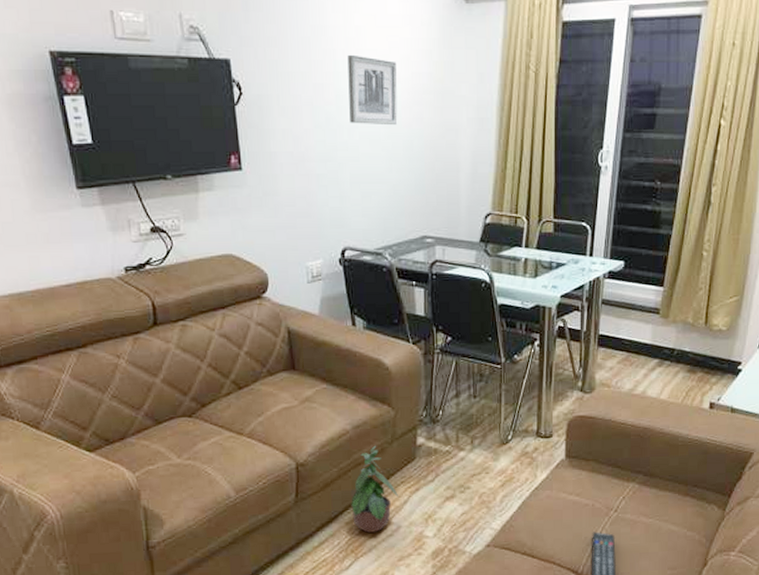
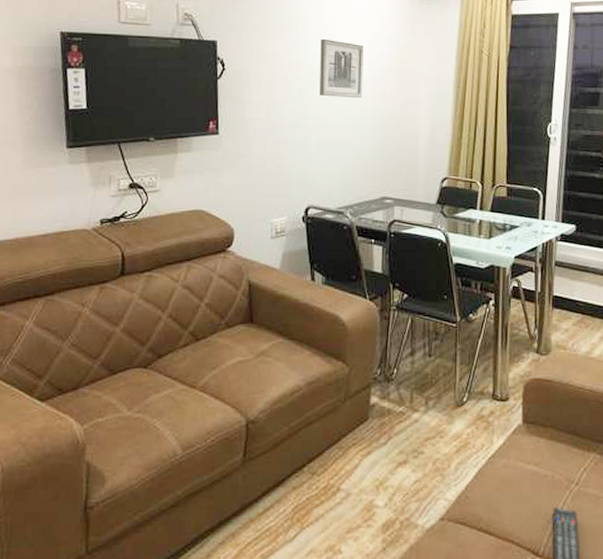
potted plant: present [351,445,398,533] -> none [300,403,349,500]

